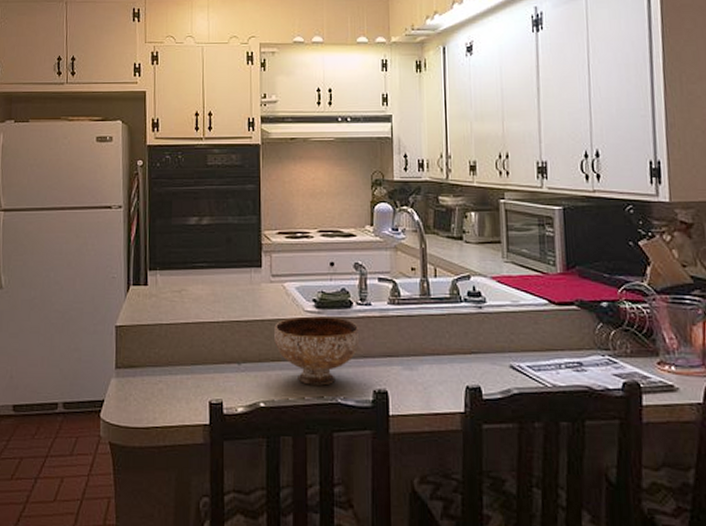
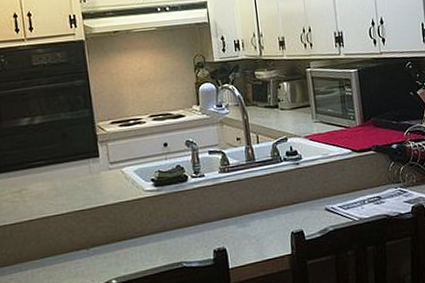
bowl: present [274,316,360,386] -> none [118,191,198,256]

